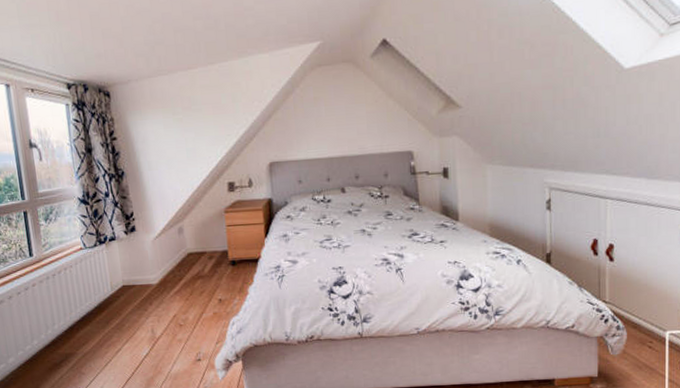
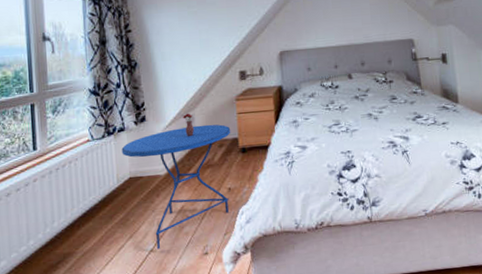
side table: none [113,224,221,354] -> present [121,113,231,250]

